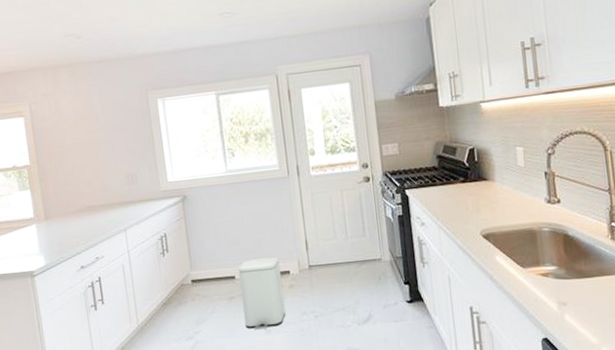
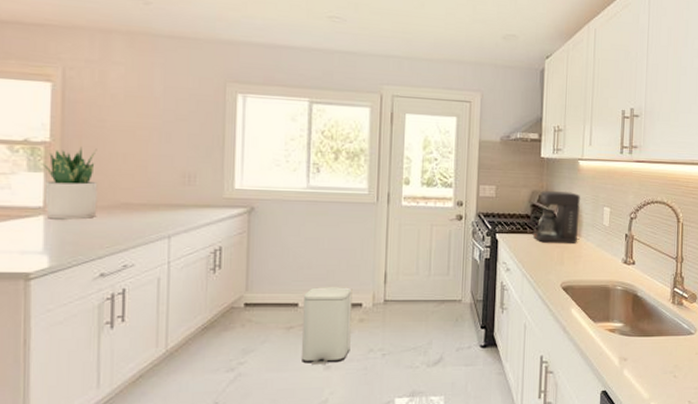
planter: none [28,165,71,227] -> present [42,146,98,220]
coffee maker: none [438,137,491,192] -> present [530,191,581,243]

